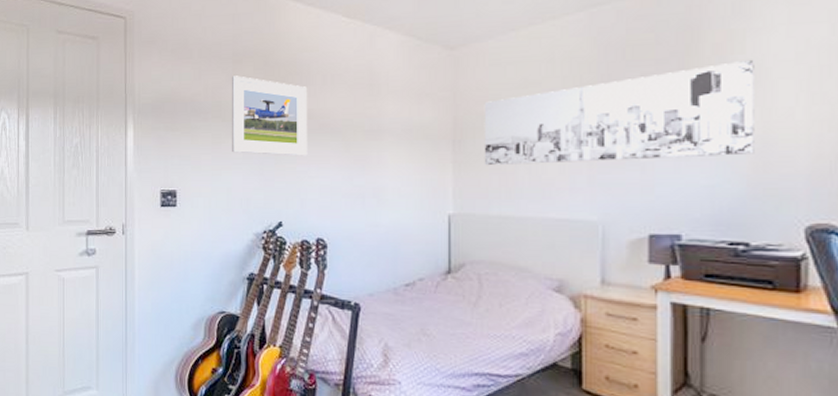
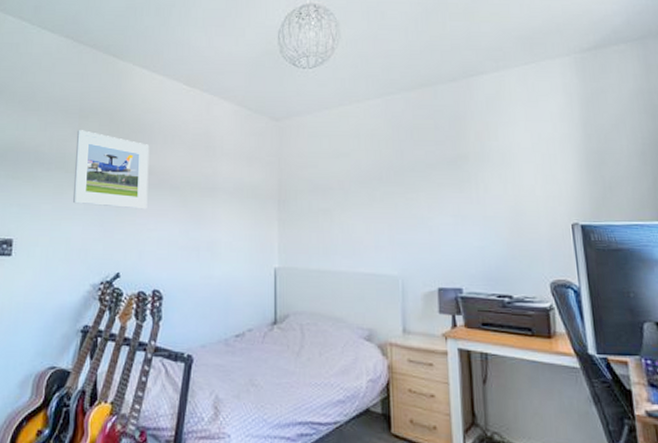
wall art: present [484,59,754,166] -> none [304,146,510,225]

